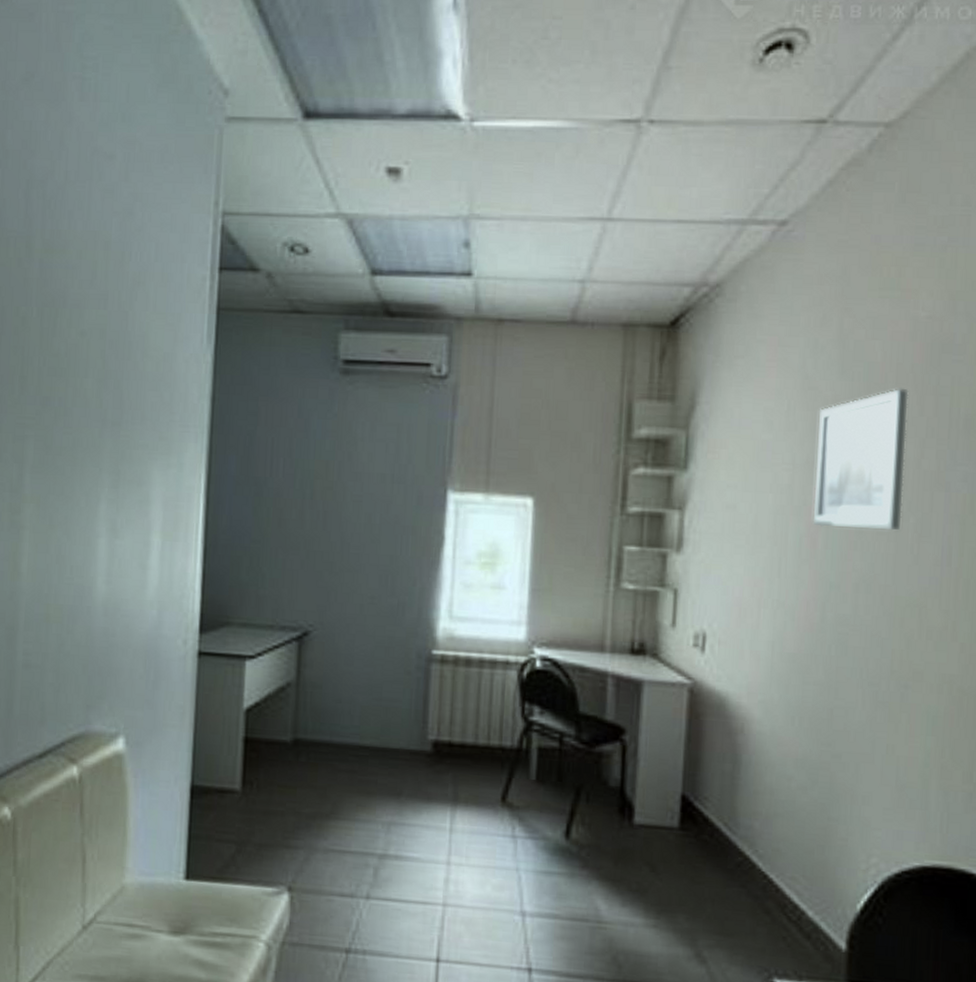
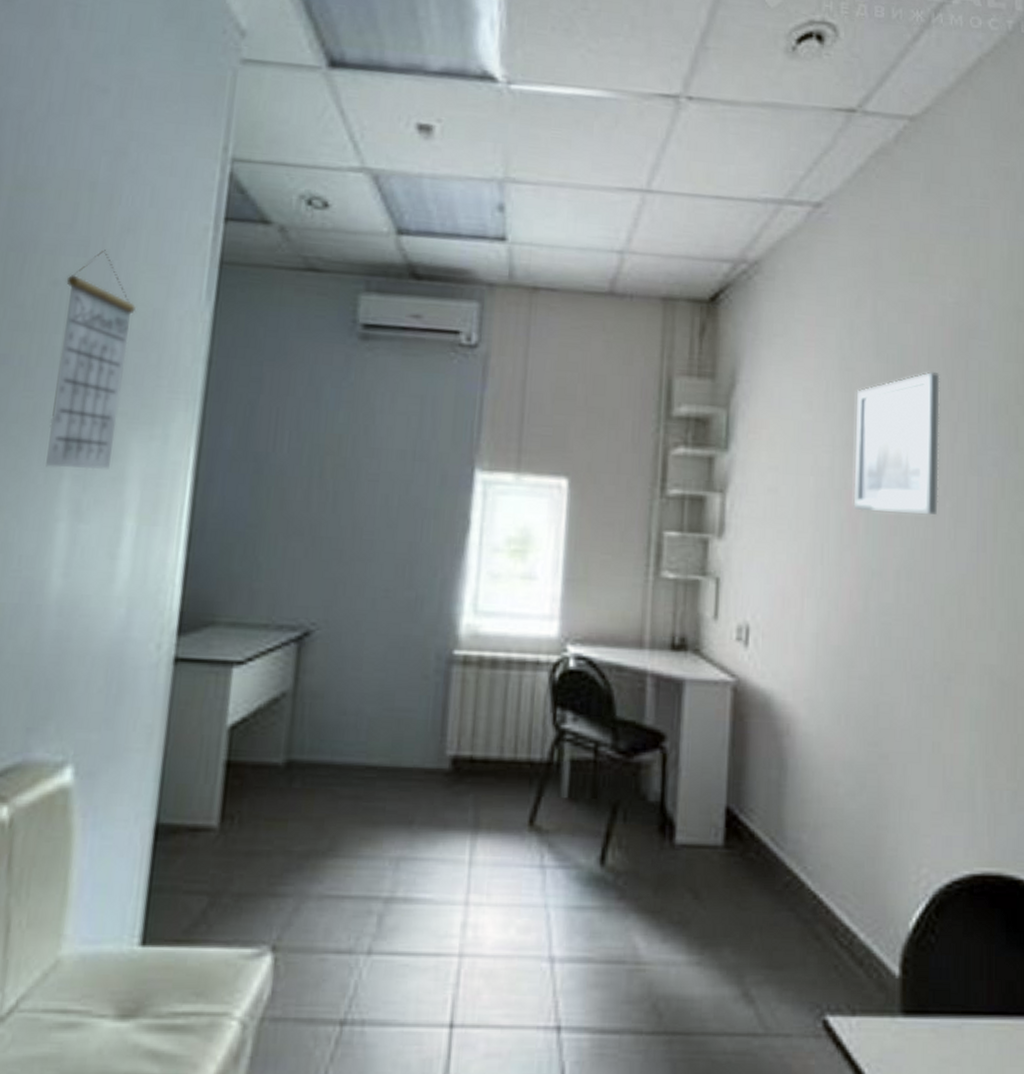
calendar: none [86,302,150,494] -> present [46,250,137,470]

